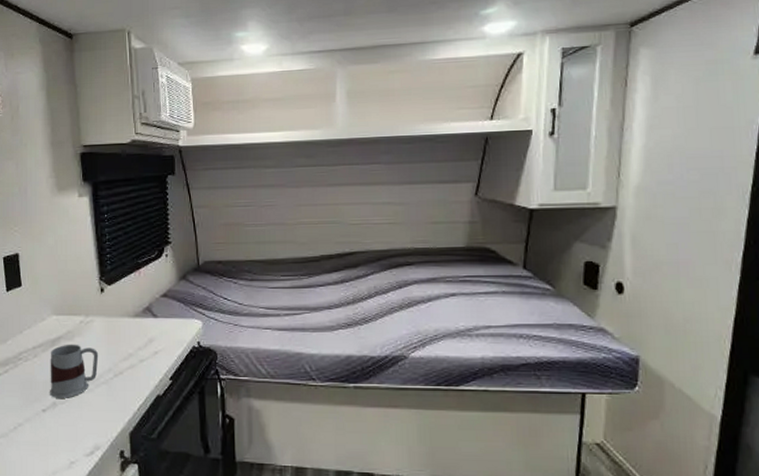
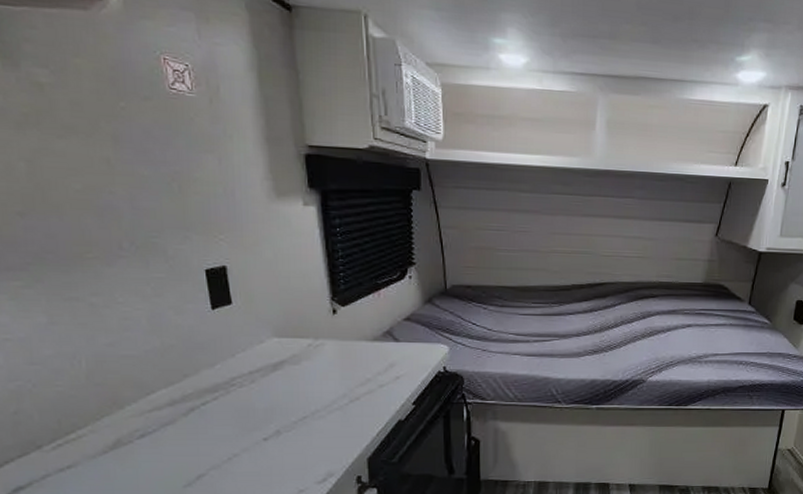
mug: present [49,344,99,398] -> none [271,368,331,426]

